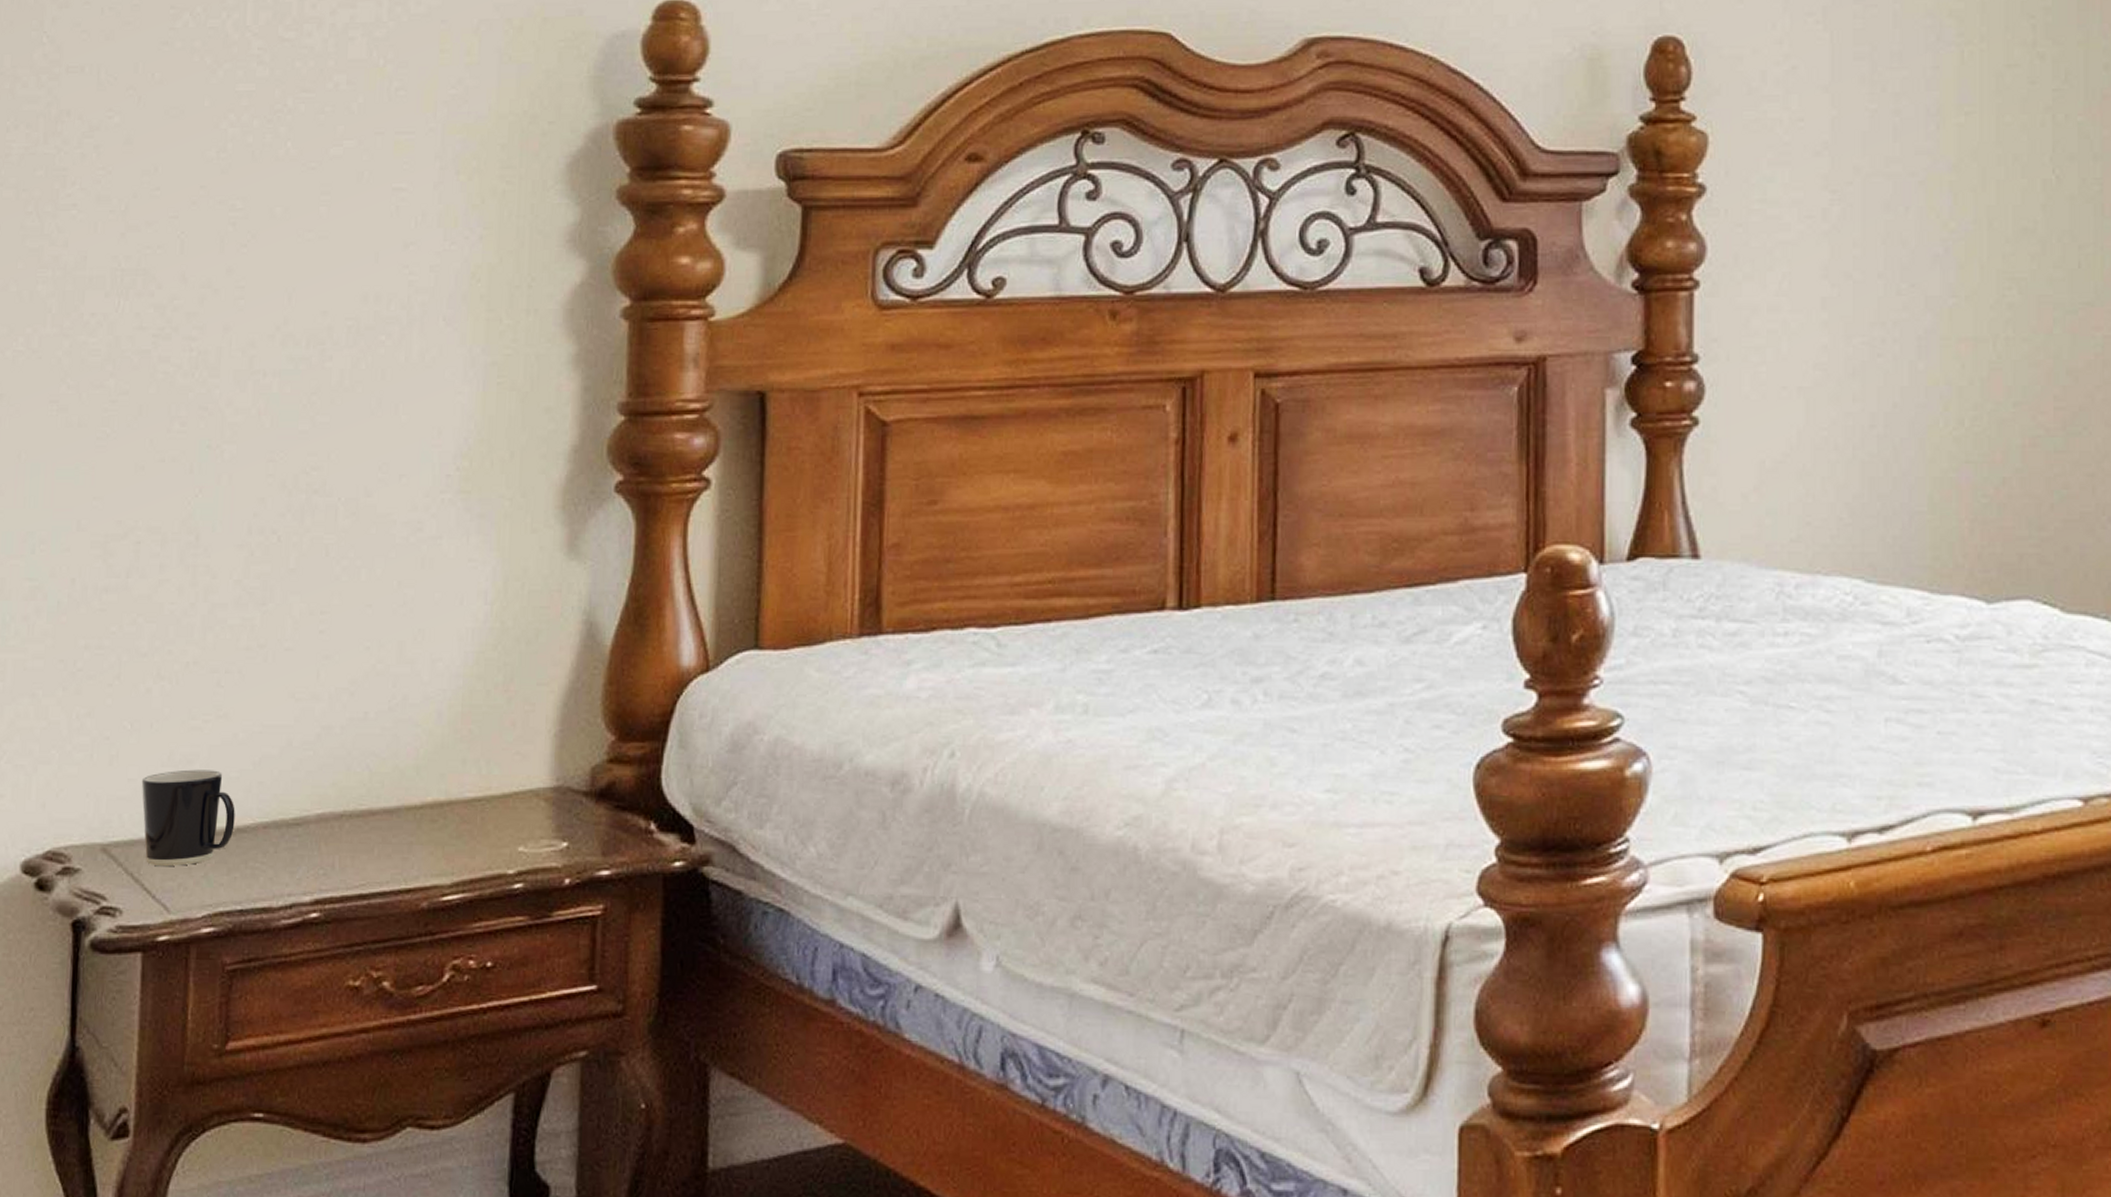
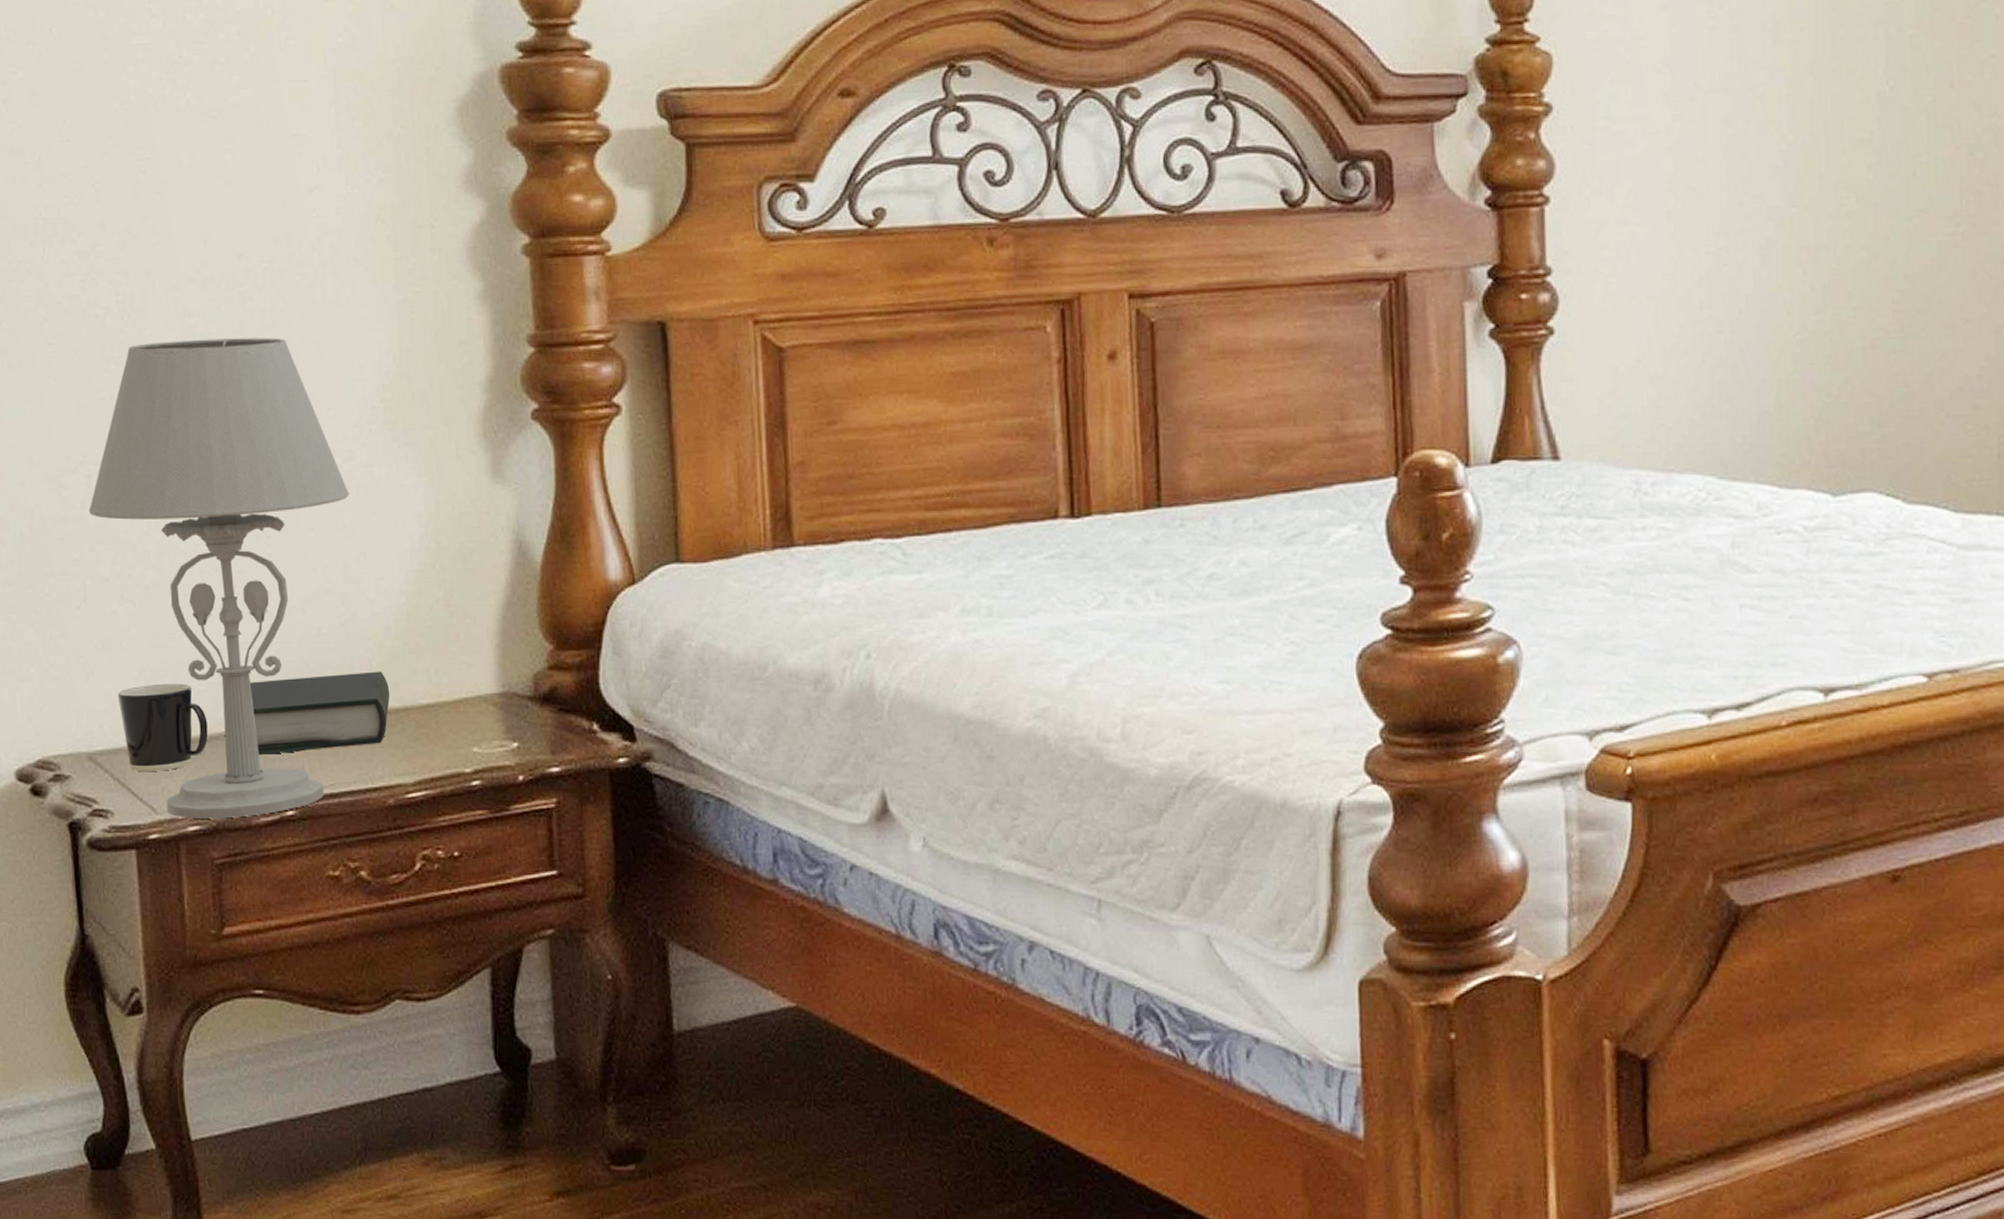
table lamp: none [133,399,414,920] -> present [88,337,350,819]
book: none [285,761,436,850] -> present [249,671,390,754]

